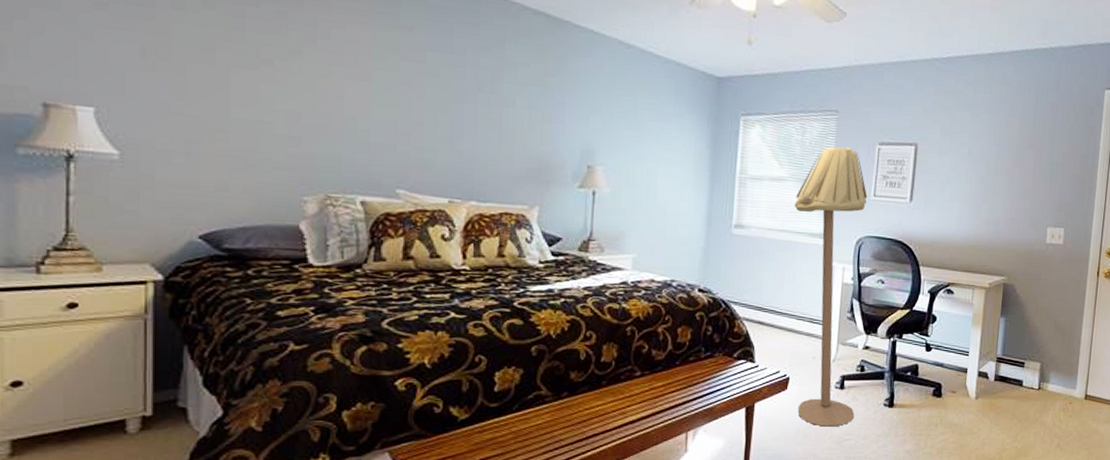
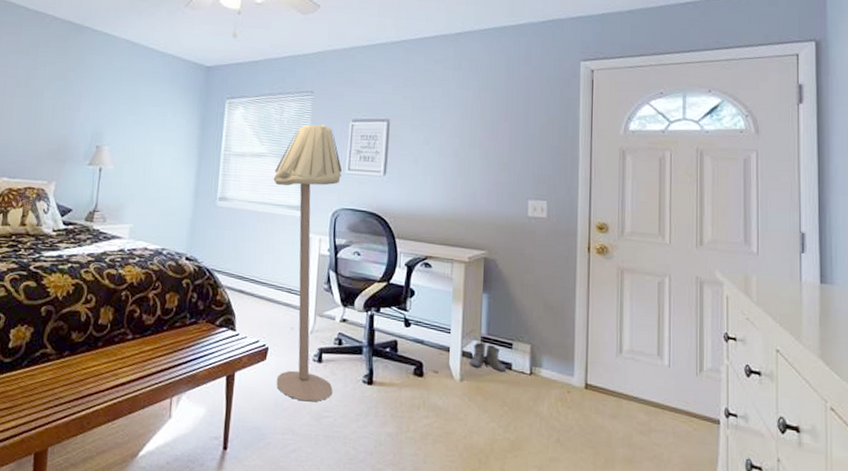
boots: none [985,362,1018,389] -> present [470,342,507,373]

